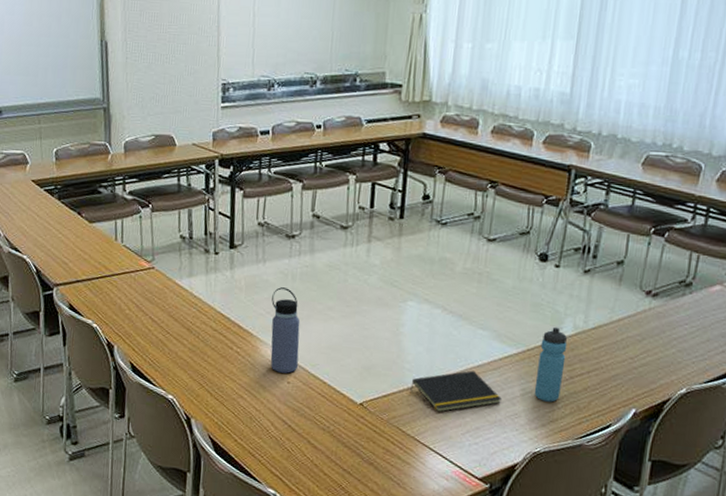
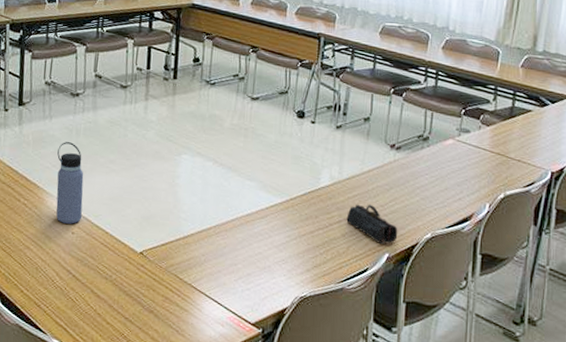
notepad: present [410,370,503,412] -> none [186,219,271,260]
water bottle: present [534,326,567,402] -> none [298,177,326,248]
pencil case: none [589,357,648,400] -> present [346,205,398,244]

